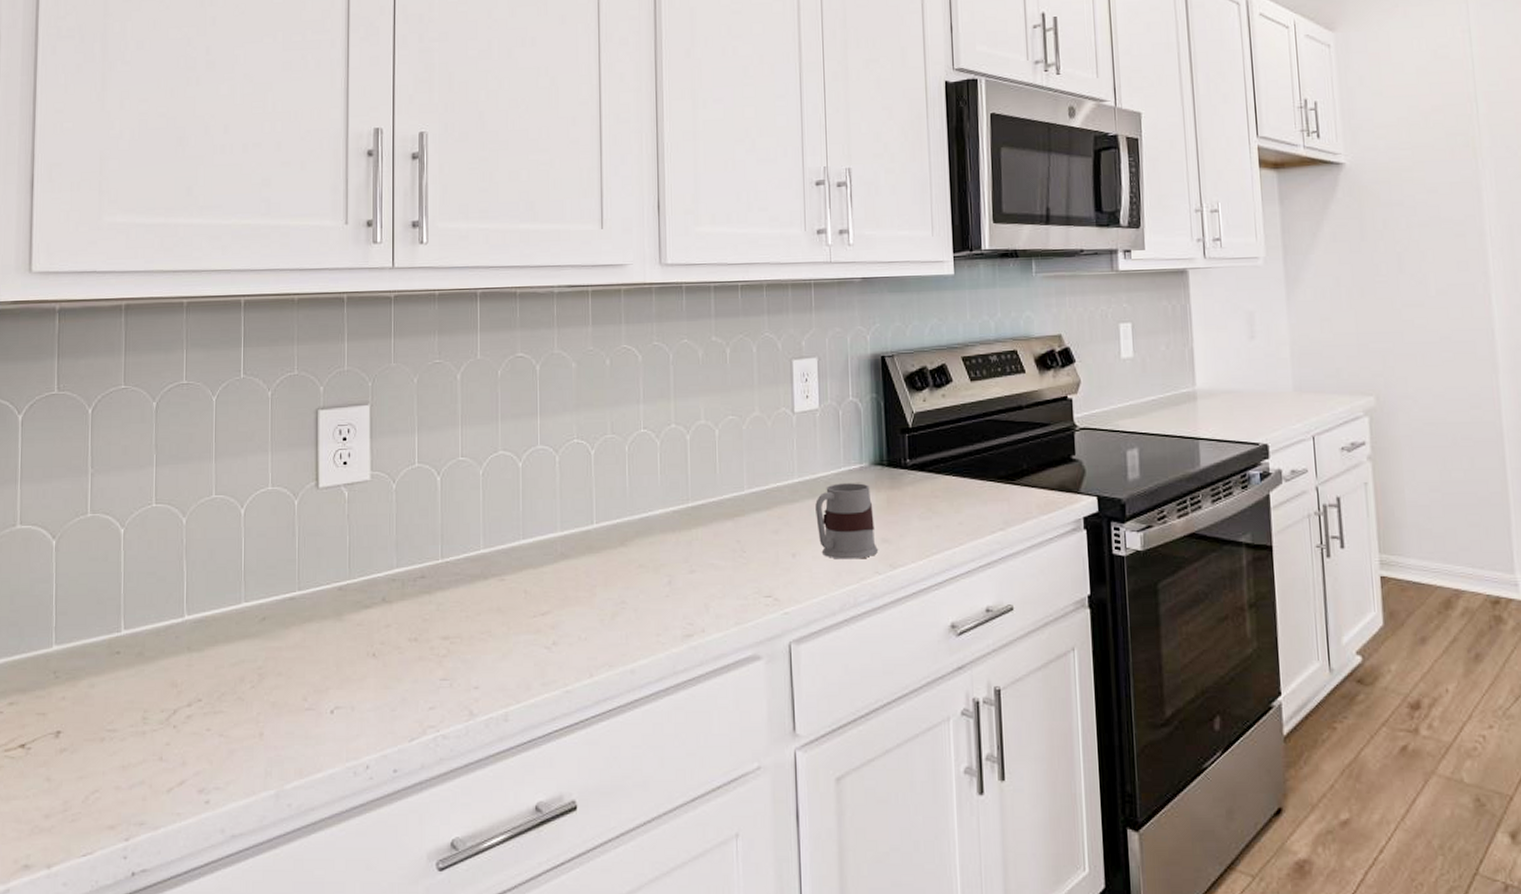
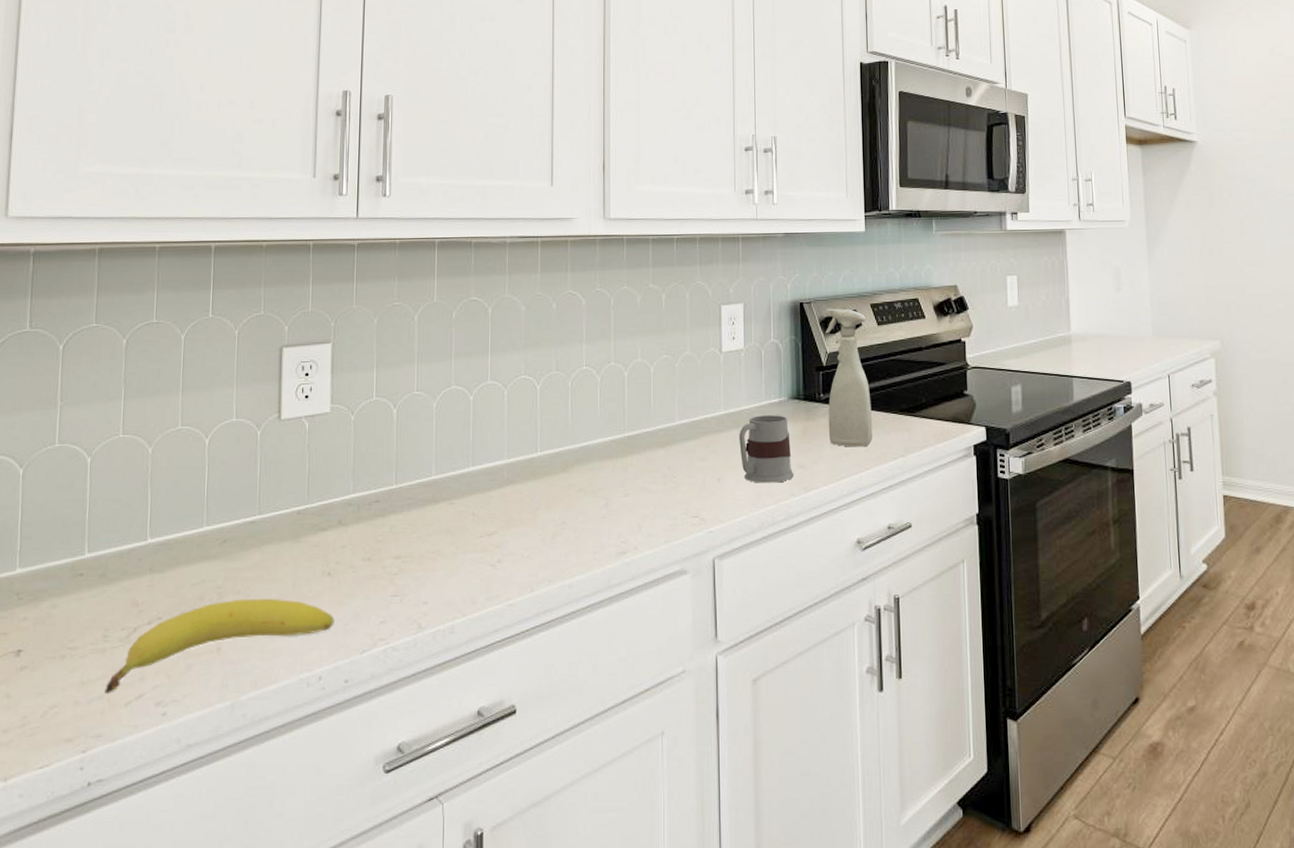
fruit: none [146,680,381,780] -> present [105,598,335,695]
spray bottle: none [910,363,967,519] -> present [825,309,872,447]

